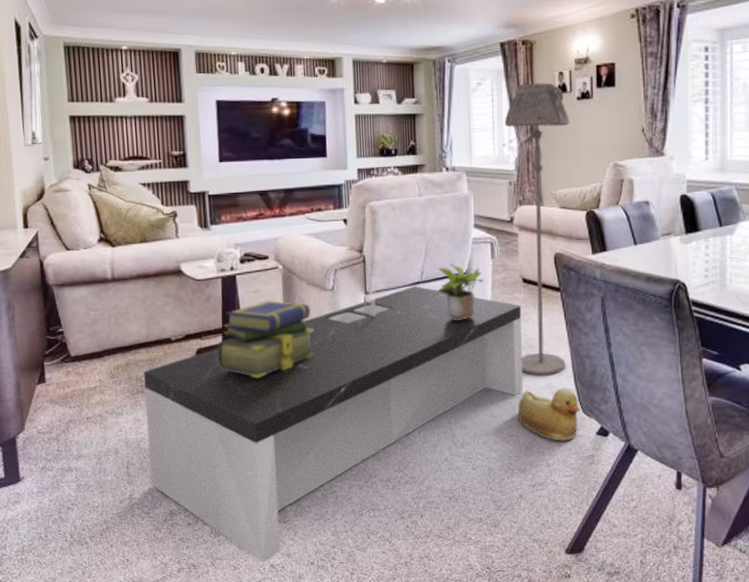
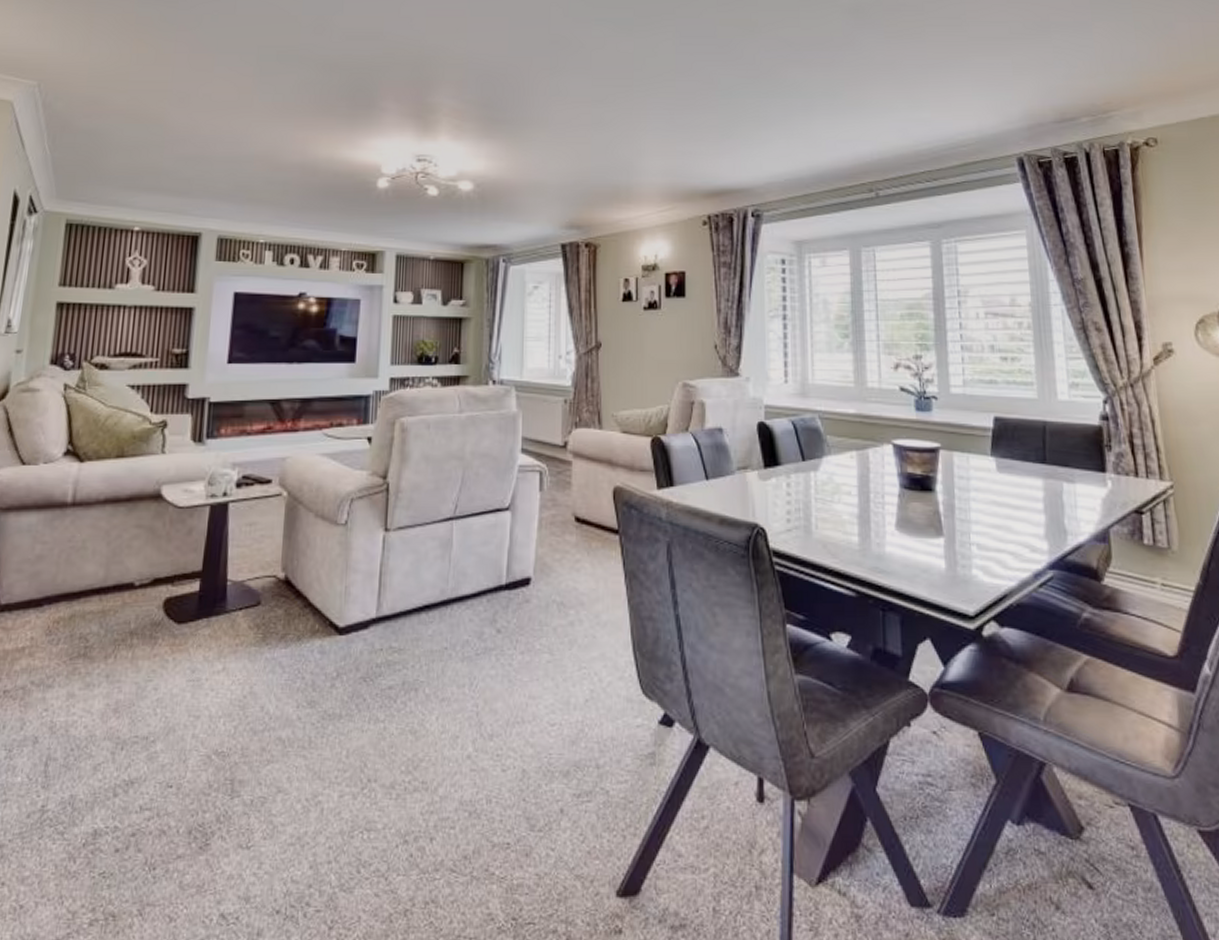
coffee table: present [144,286,523,562] -> none [74,523,573,910]
stack of books: present [217,300,314,378] -> none [190,536,317,639]
potted plant: present [432,263,483,320] -> none [466,495,529,568]
floor lamp: present [504,82,570,376] -> none [561,289,635,643]
rubber duck: present [517,387,581,441] -> none [562,659,641,733]

